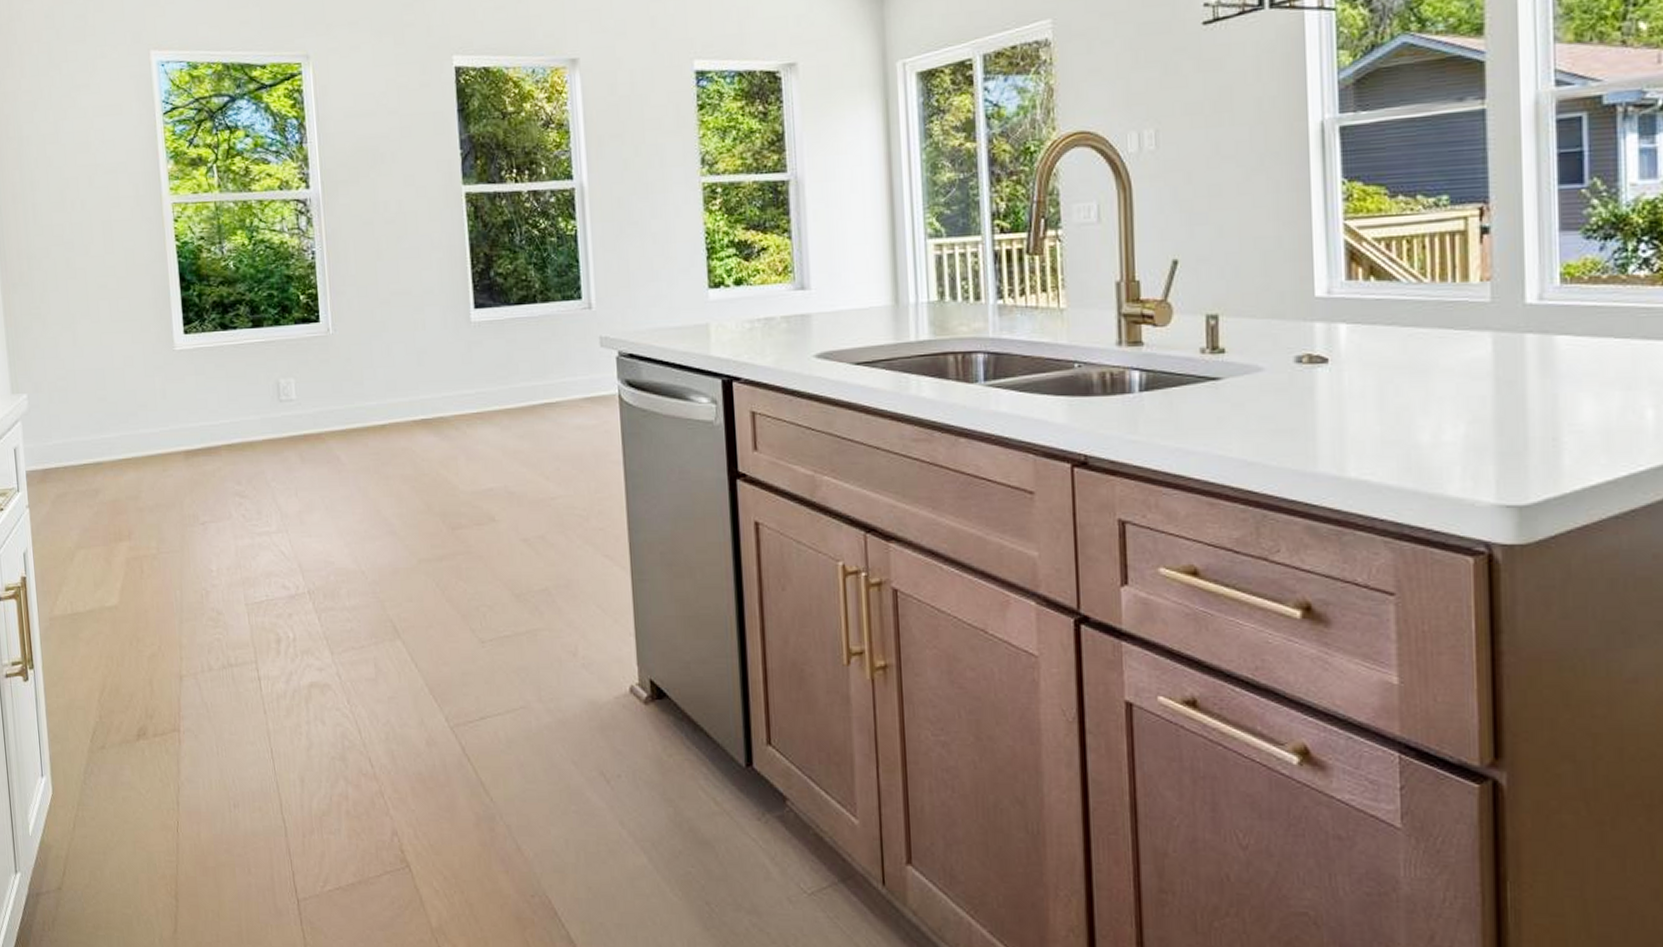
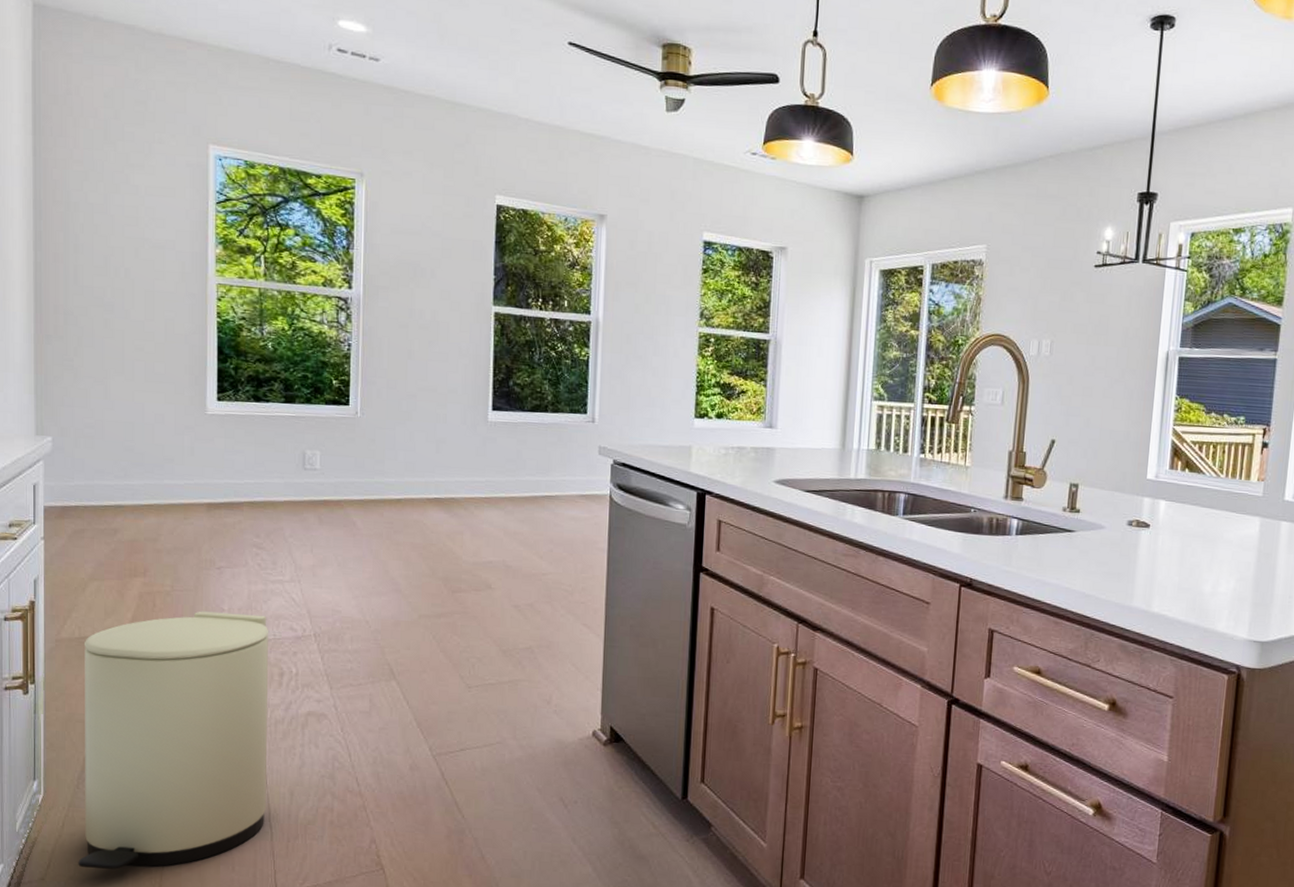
pedal bin: none [76,574,277,875] -> present [78,611,269,869]

